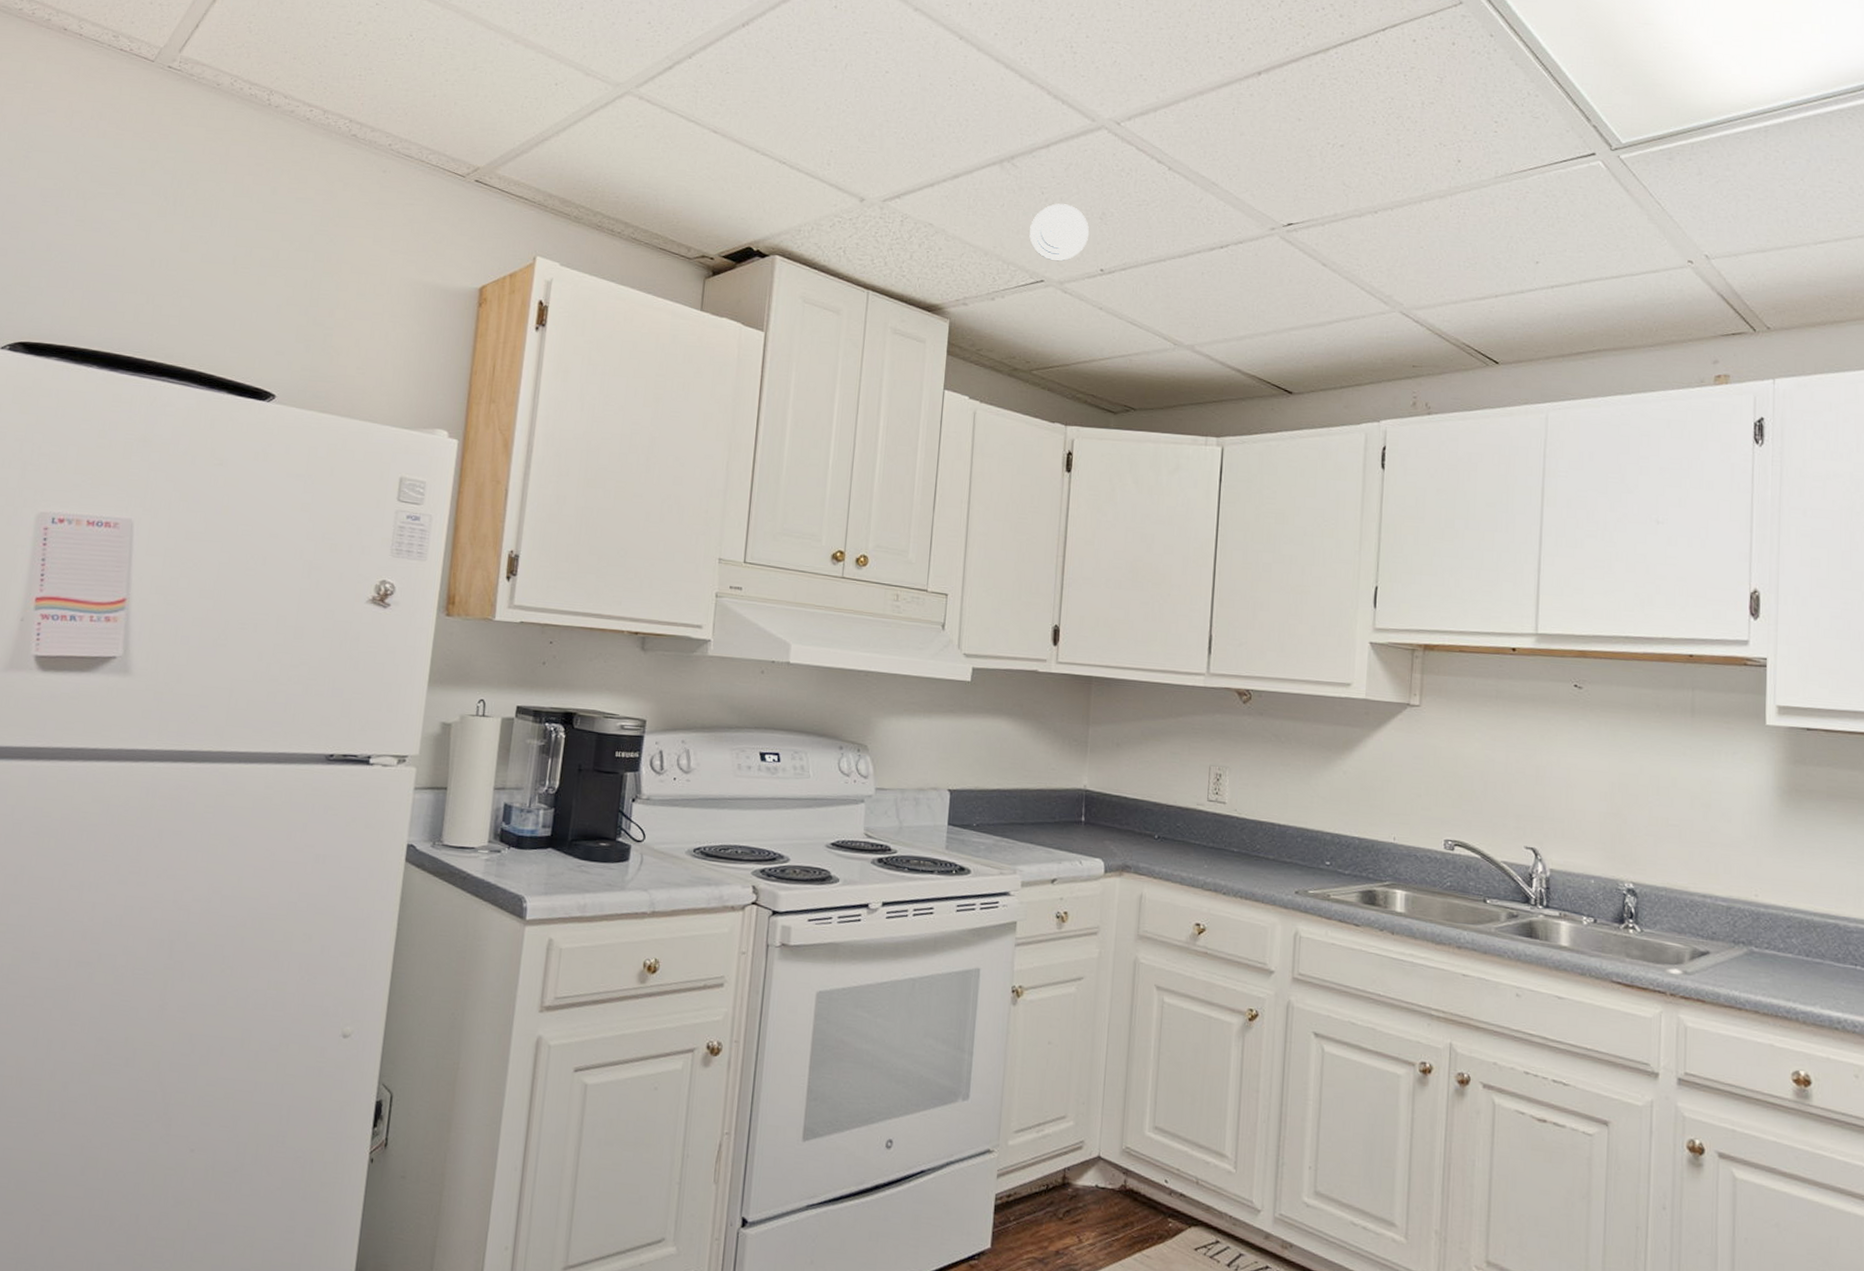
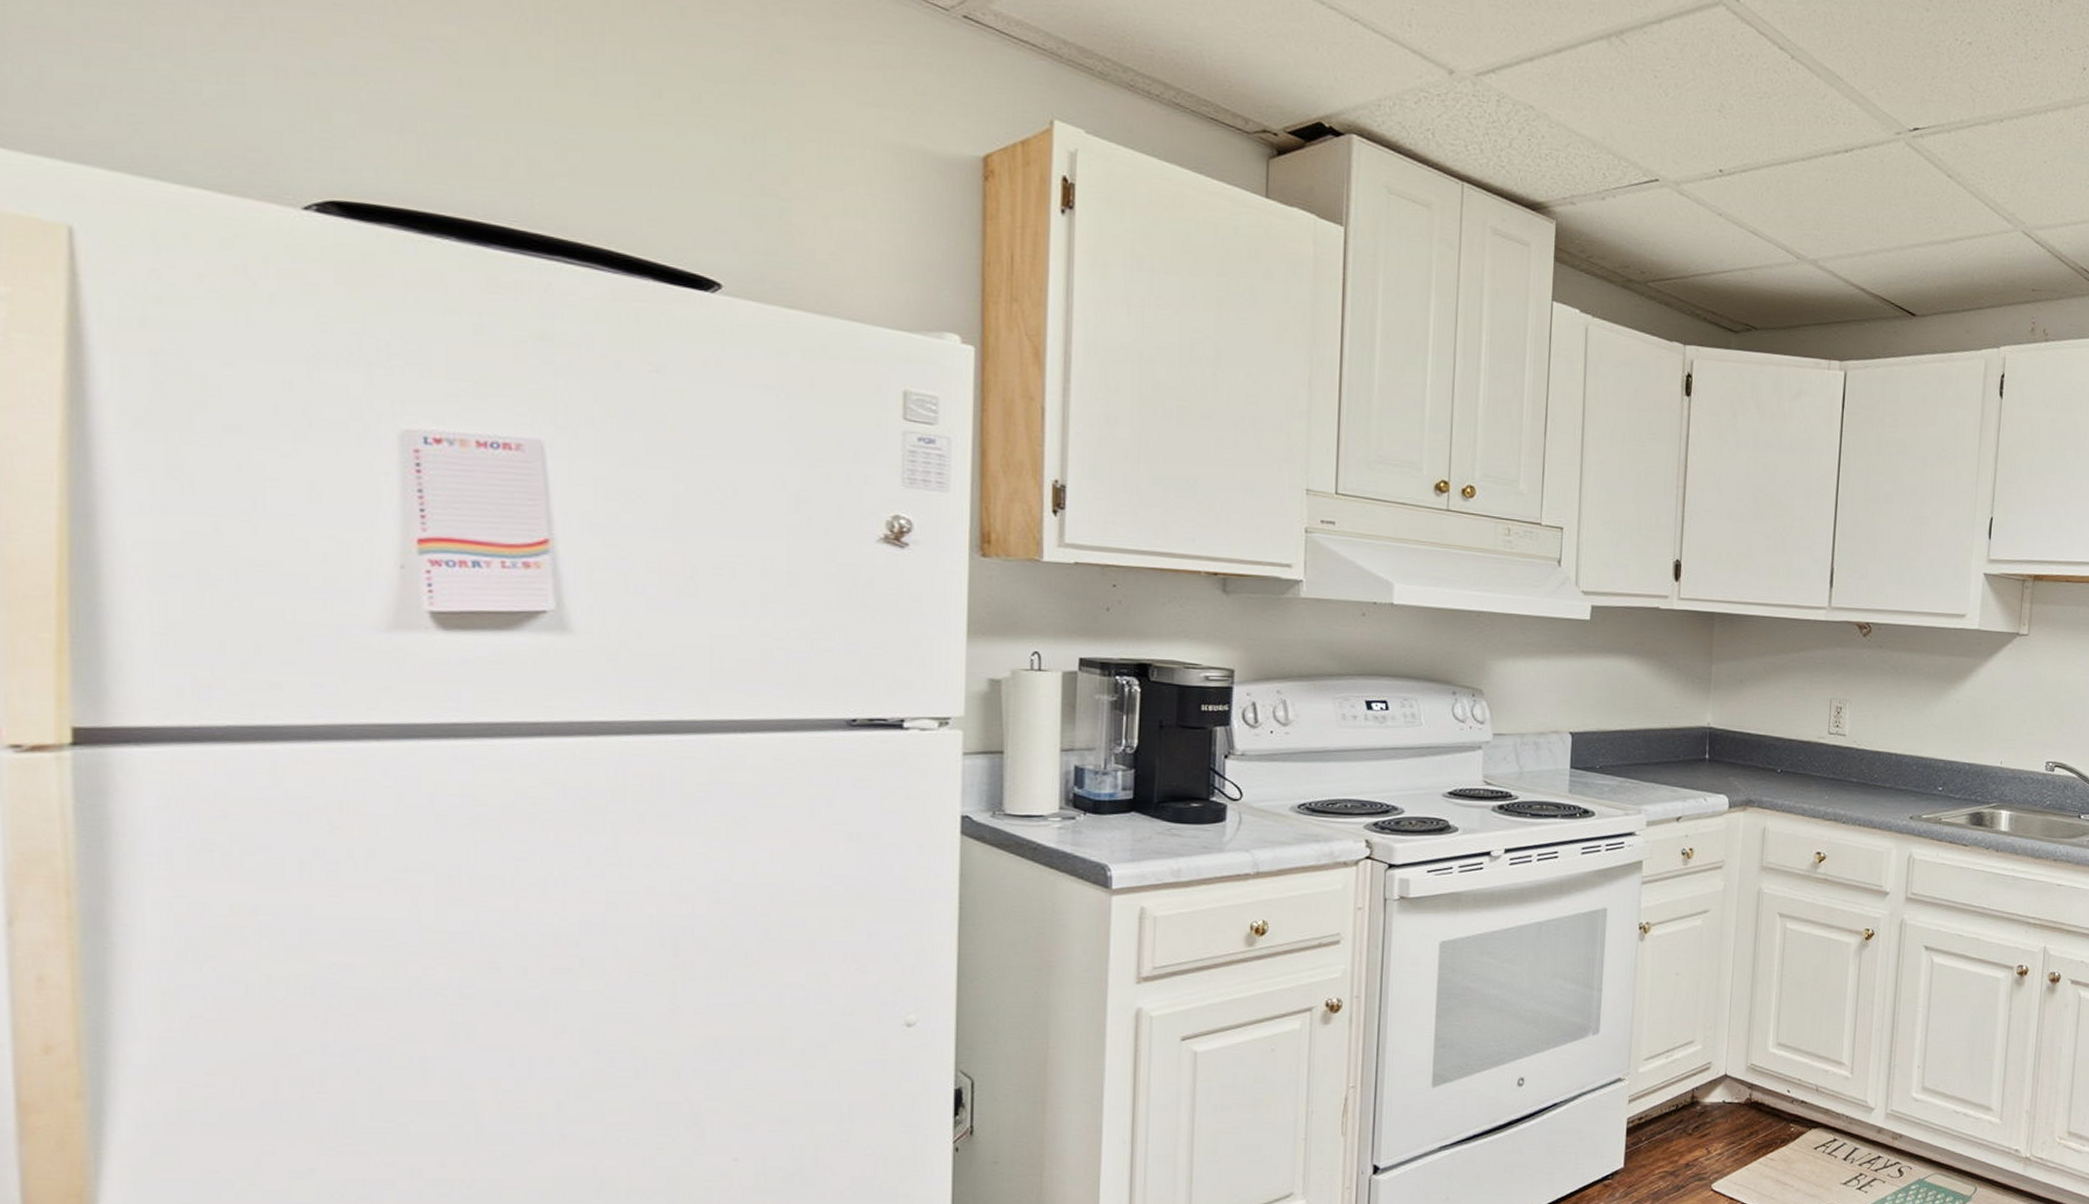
smoke detector: present [1029,203,1090,262] -> none [1642,90,1707,159]

